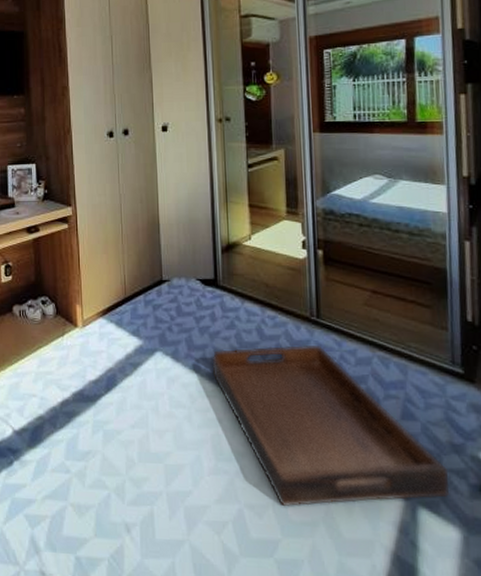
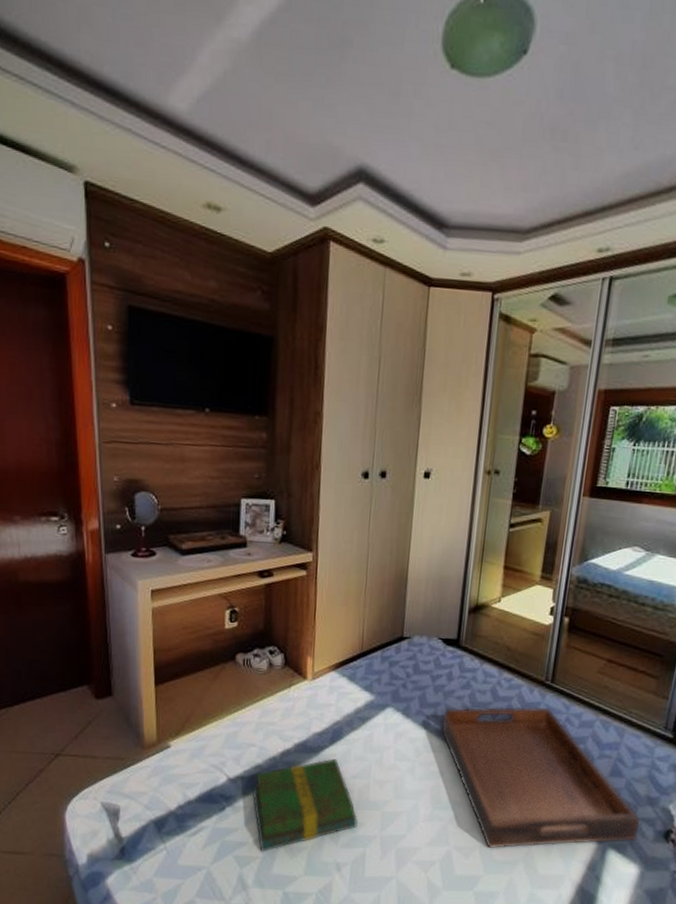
book: none [36,407,143,510] -> present [252,758,359,852]

